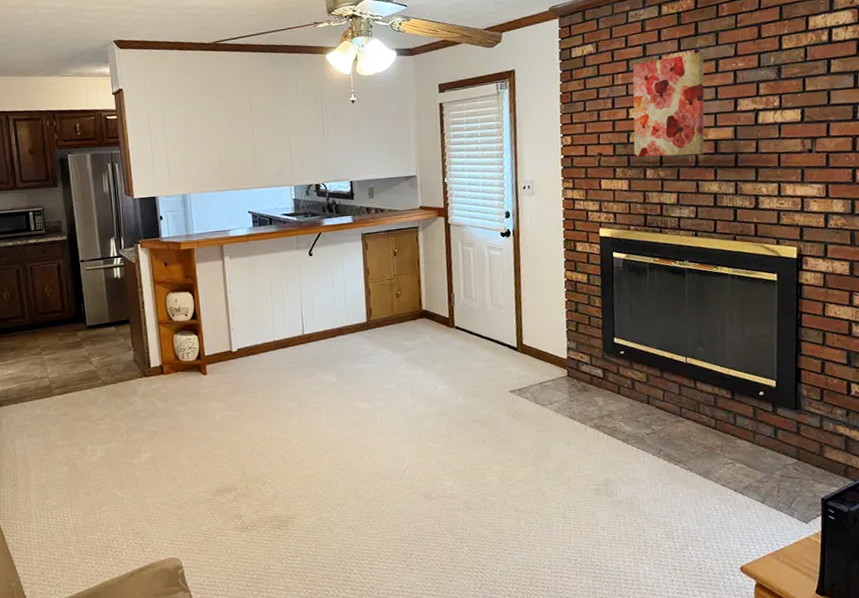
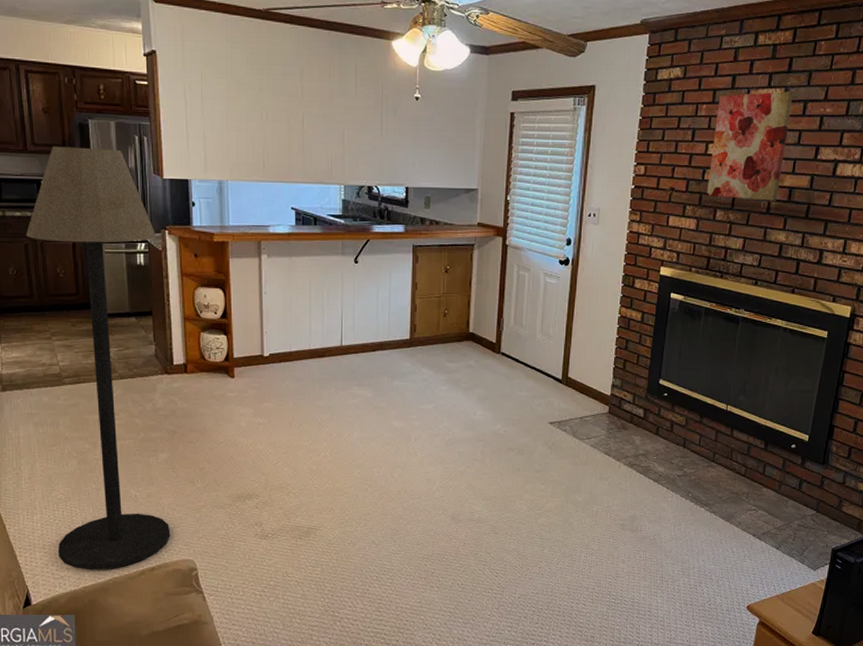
floor lamp: none [17,177,156,576] -> present [26,146,171,570]

